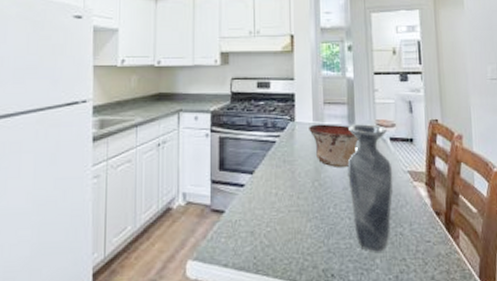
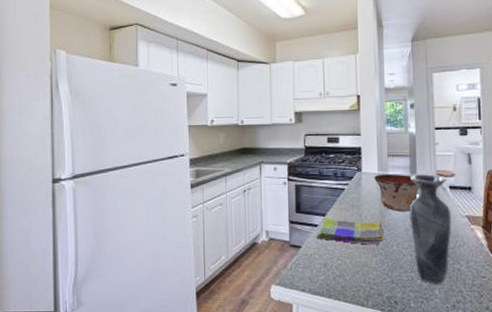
dish towel: none [241,176,319,208] -> present [315,218,384,245]

